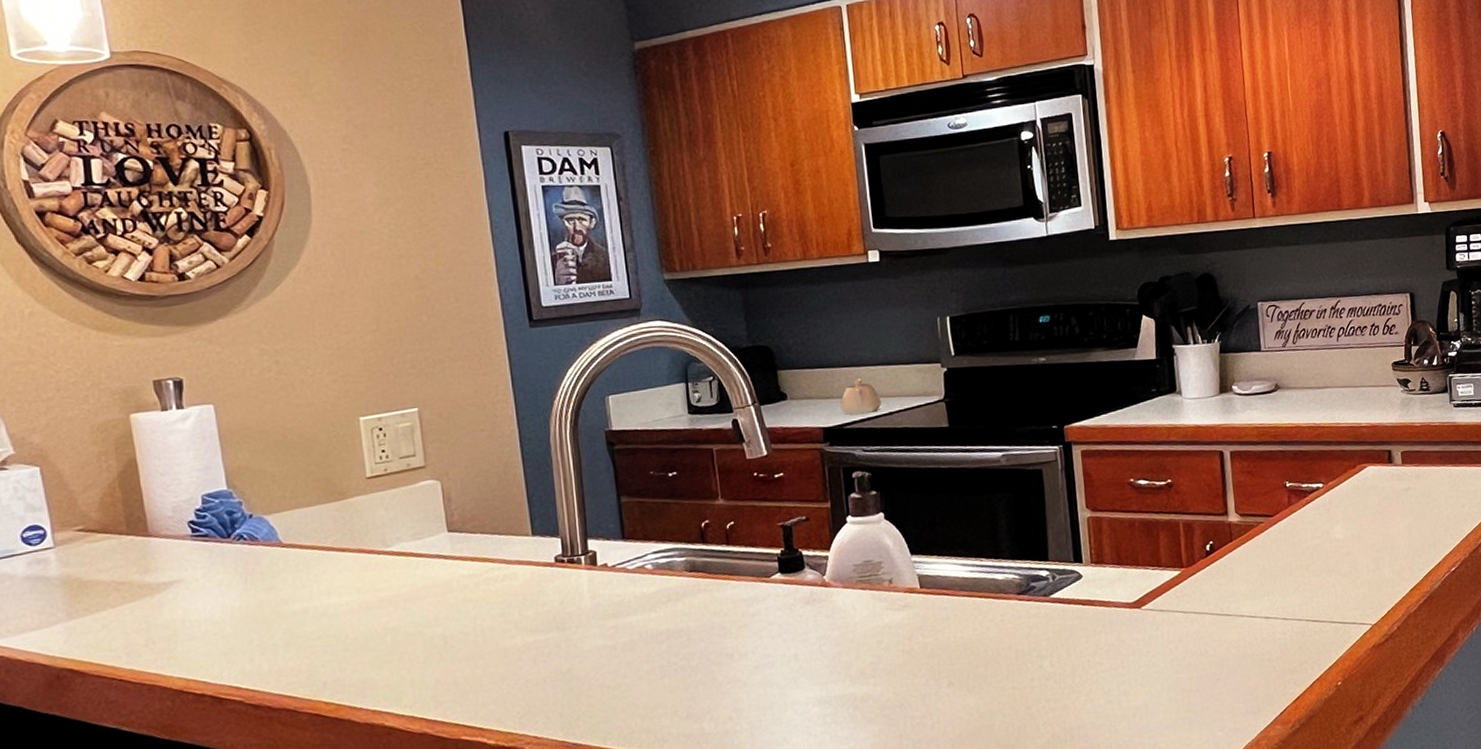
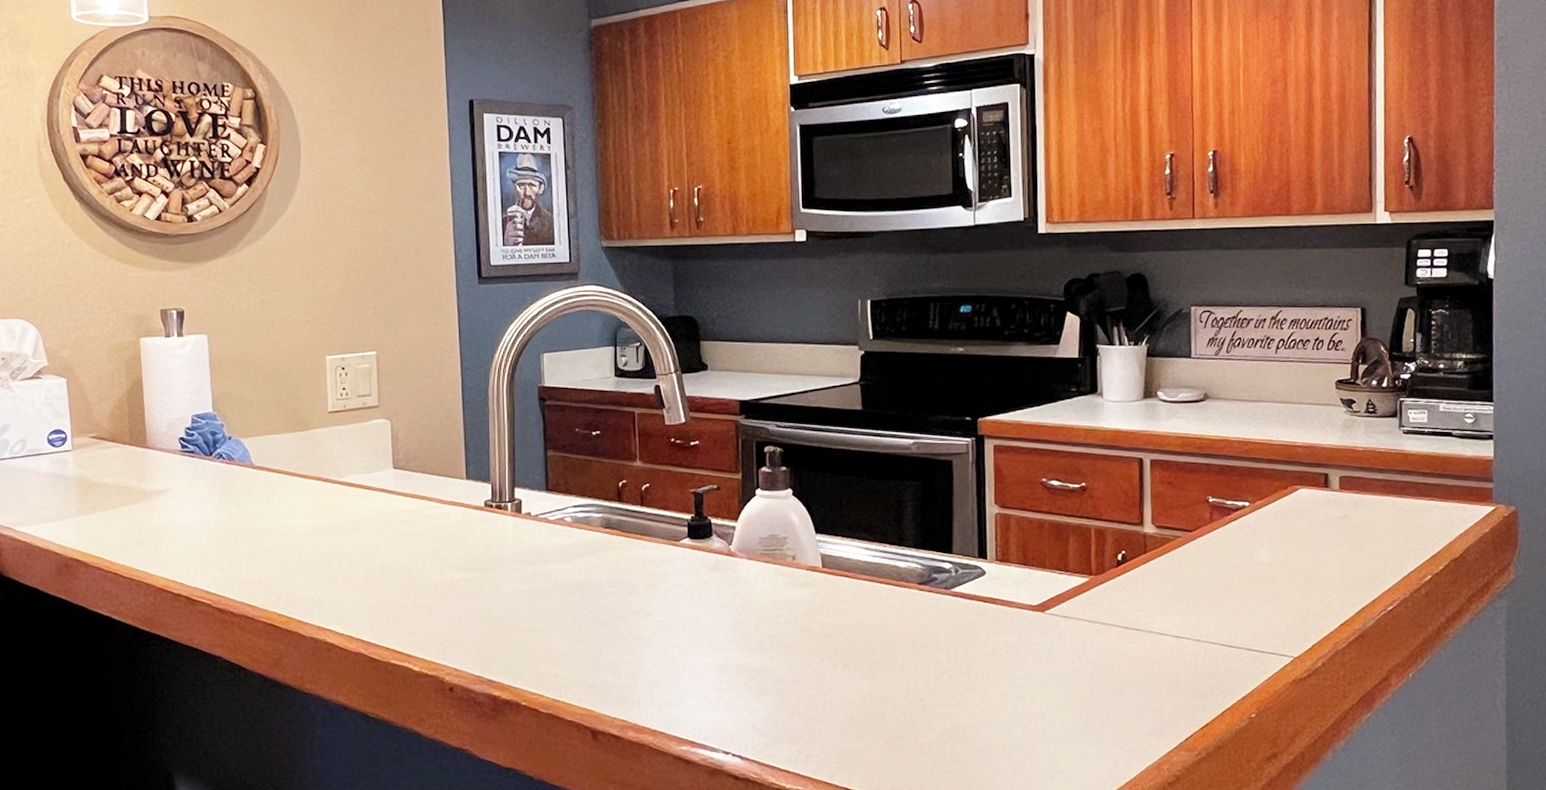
teapot: present [839,378,882,415] -> none [757,354,798,391]

